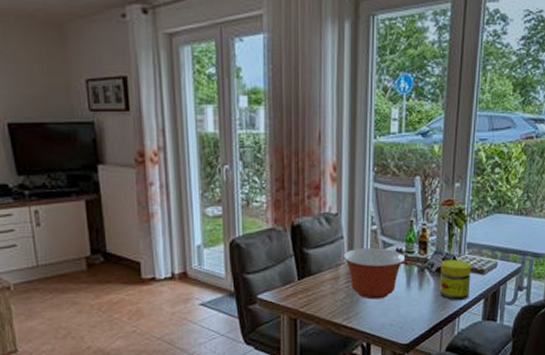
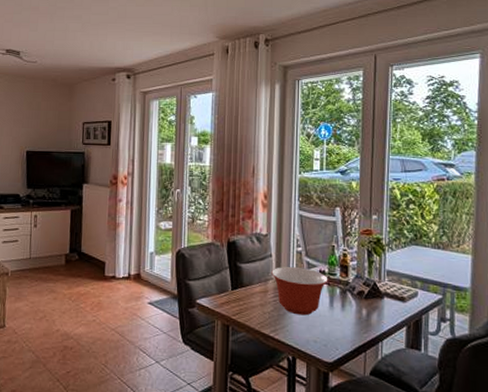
jar: present [439,259,472,301] -> none [361,284,392,326]

